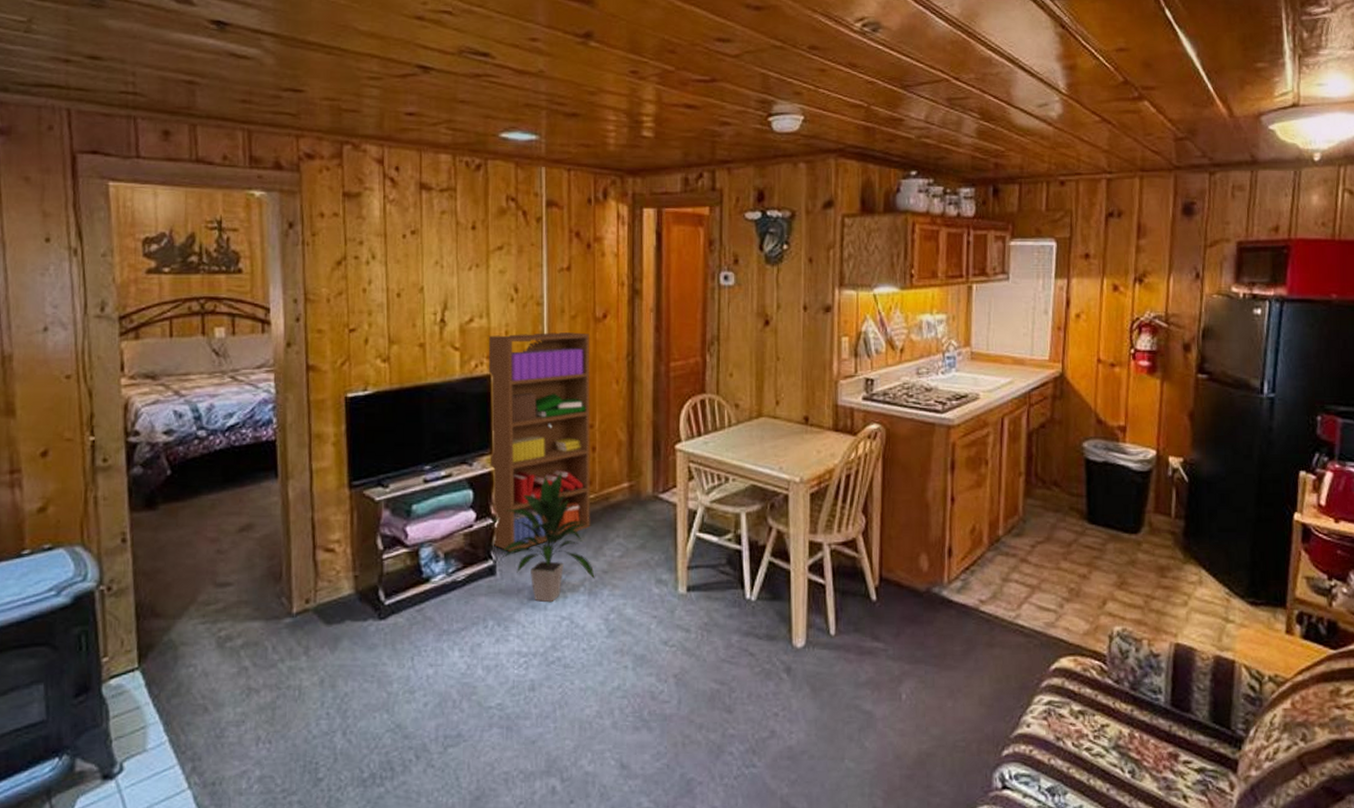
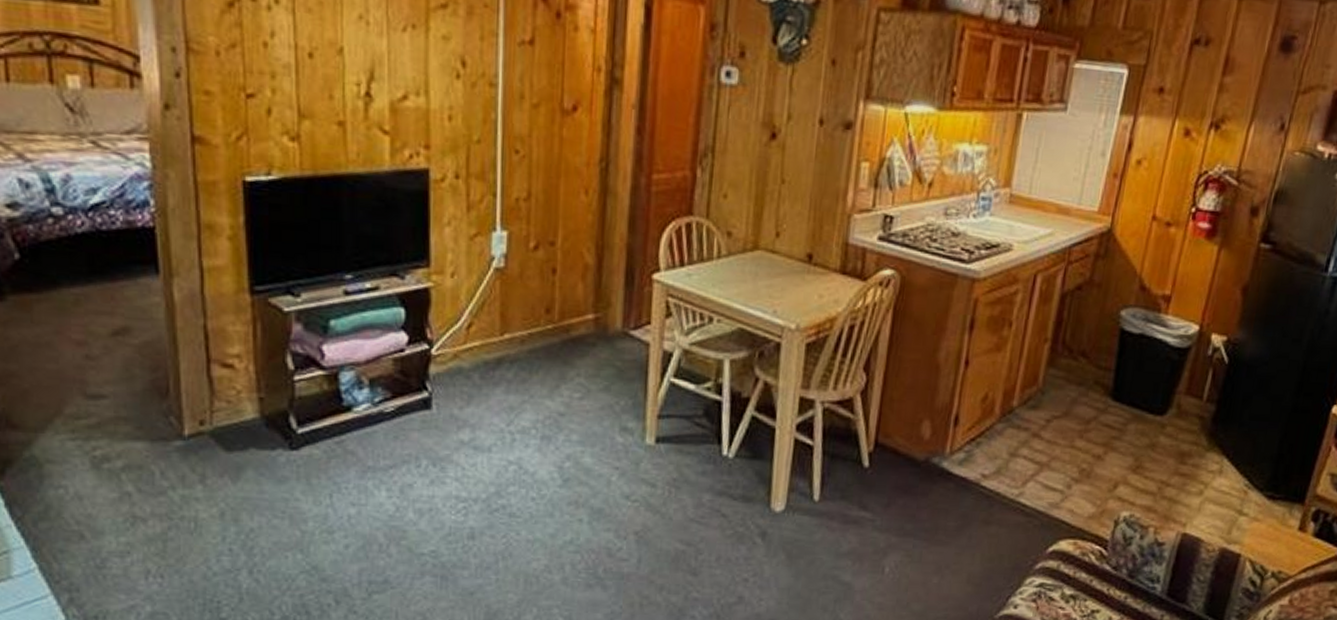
bookshelf: present [487,332,590,551] -> none [425,119,554,383]
indoor plant: present [502,473,595,603] -> none [439,296,549,445]

